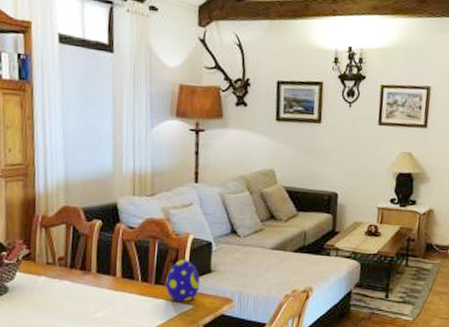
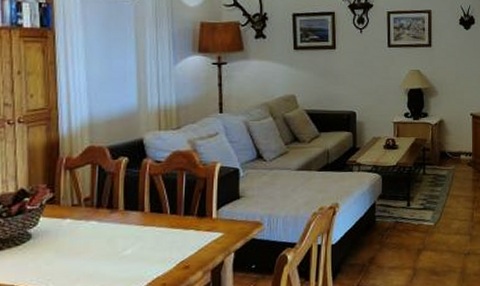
decorative egg: present [166,259,201,302] -> none [195,188,230,230]

